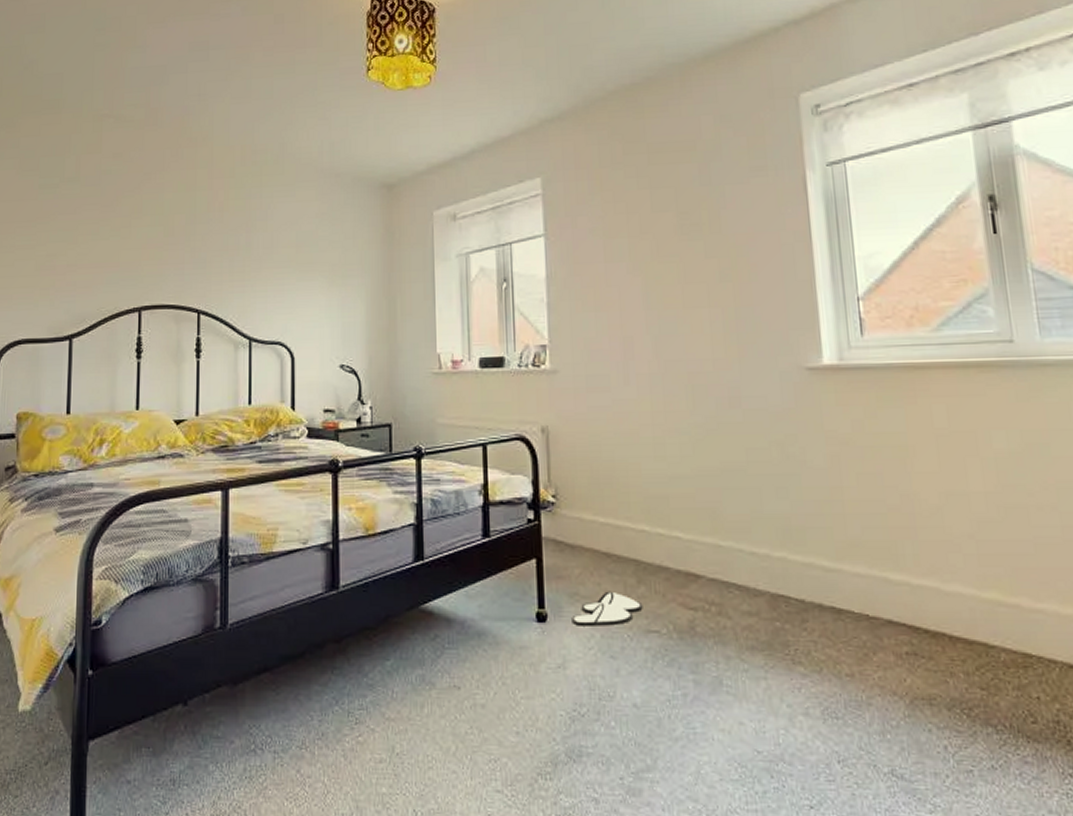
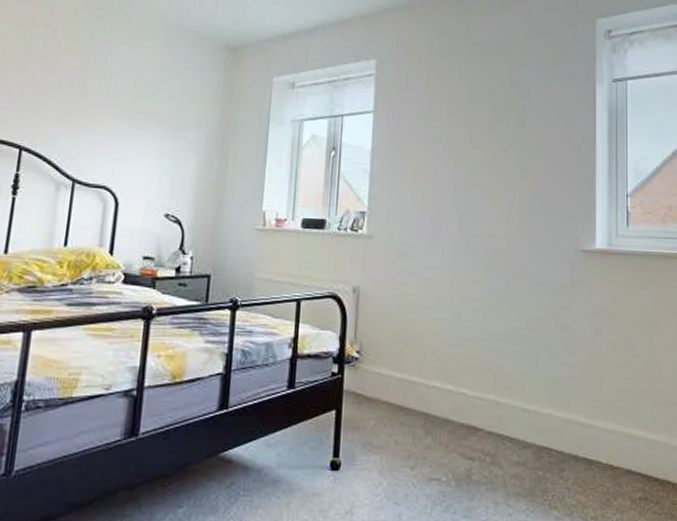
slippers: present [571,591,643,626] -> none [363,441,428,474]

